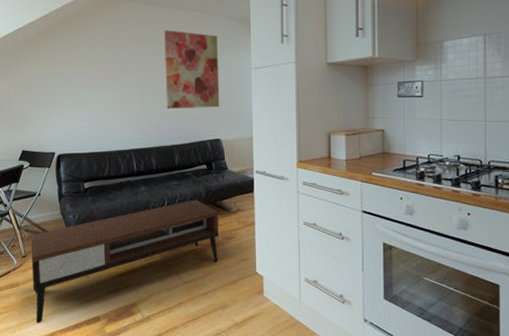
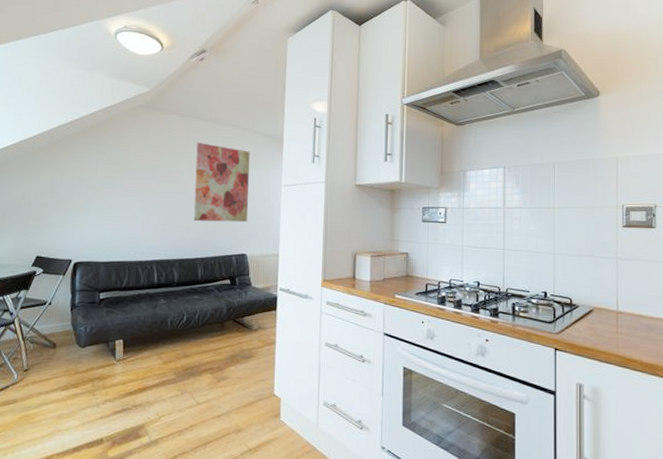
coffee table: present [31,199,220,324] -> none [31,315,239,446]

